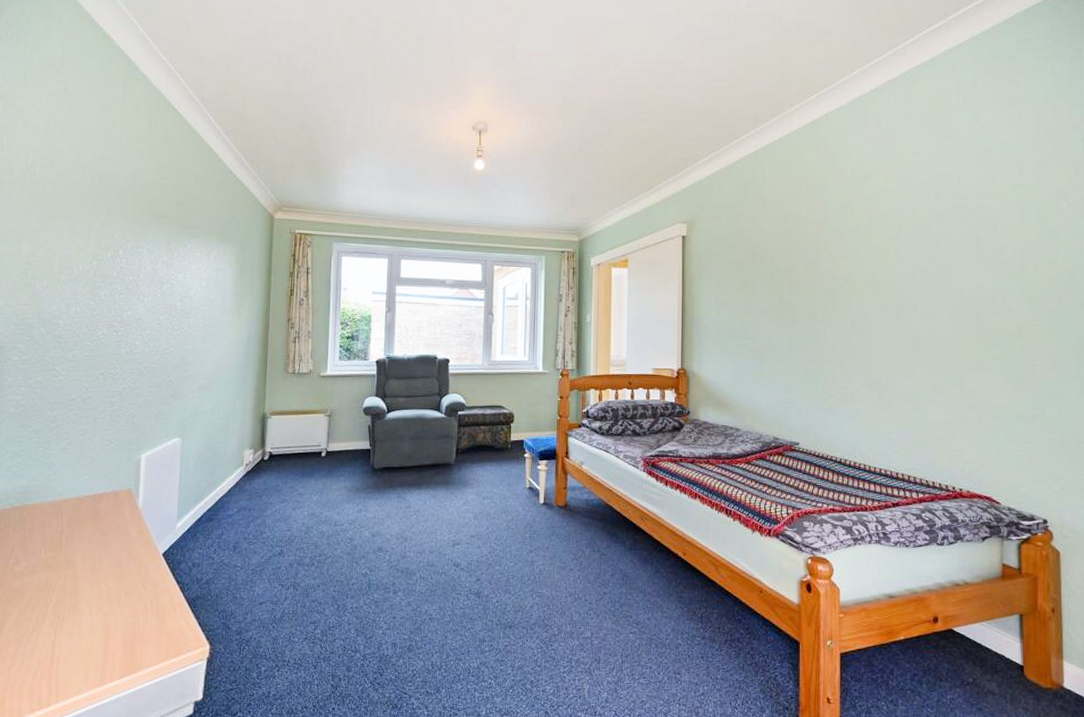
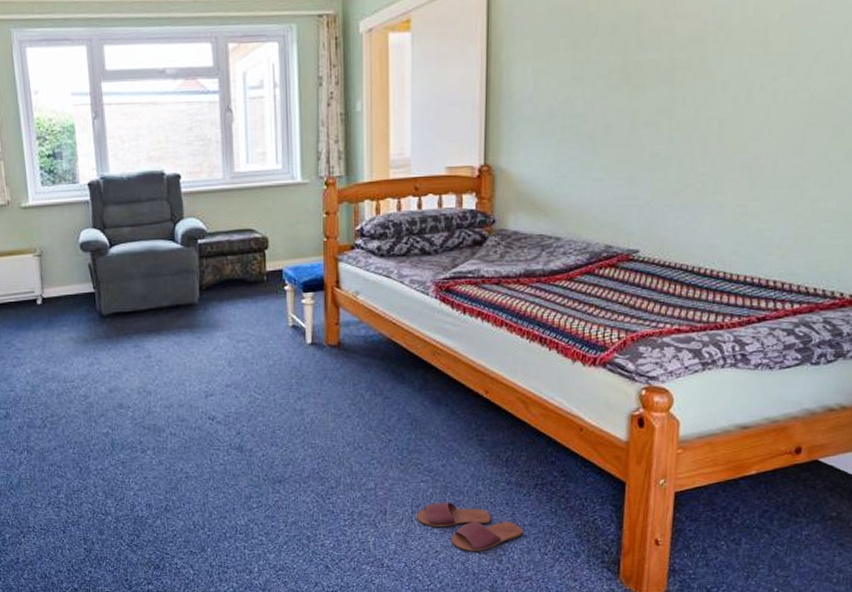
slippers: none [626,653,717,703] -> present [417,502,524,551]

